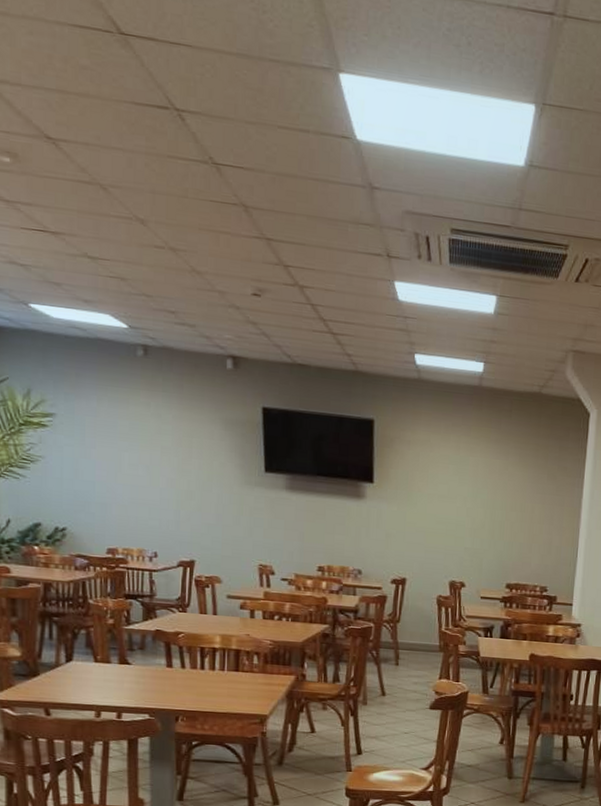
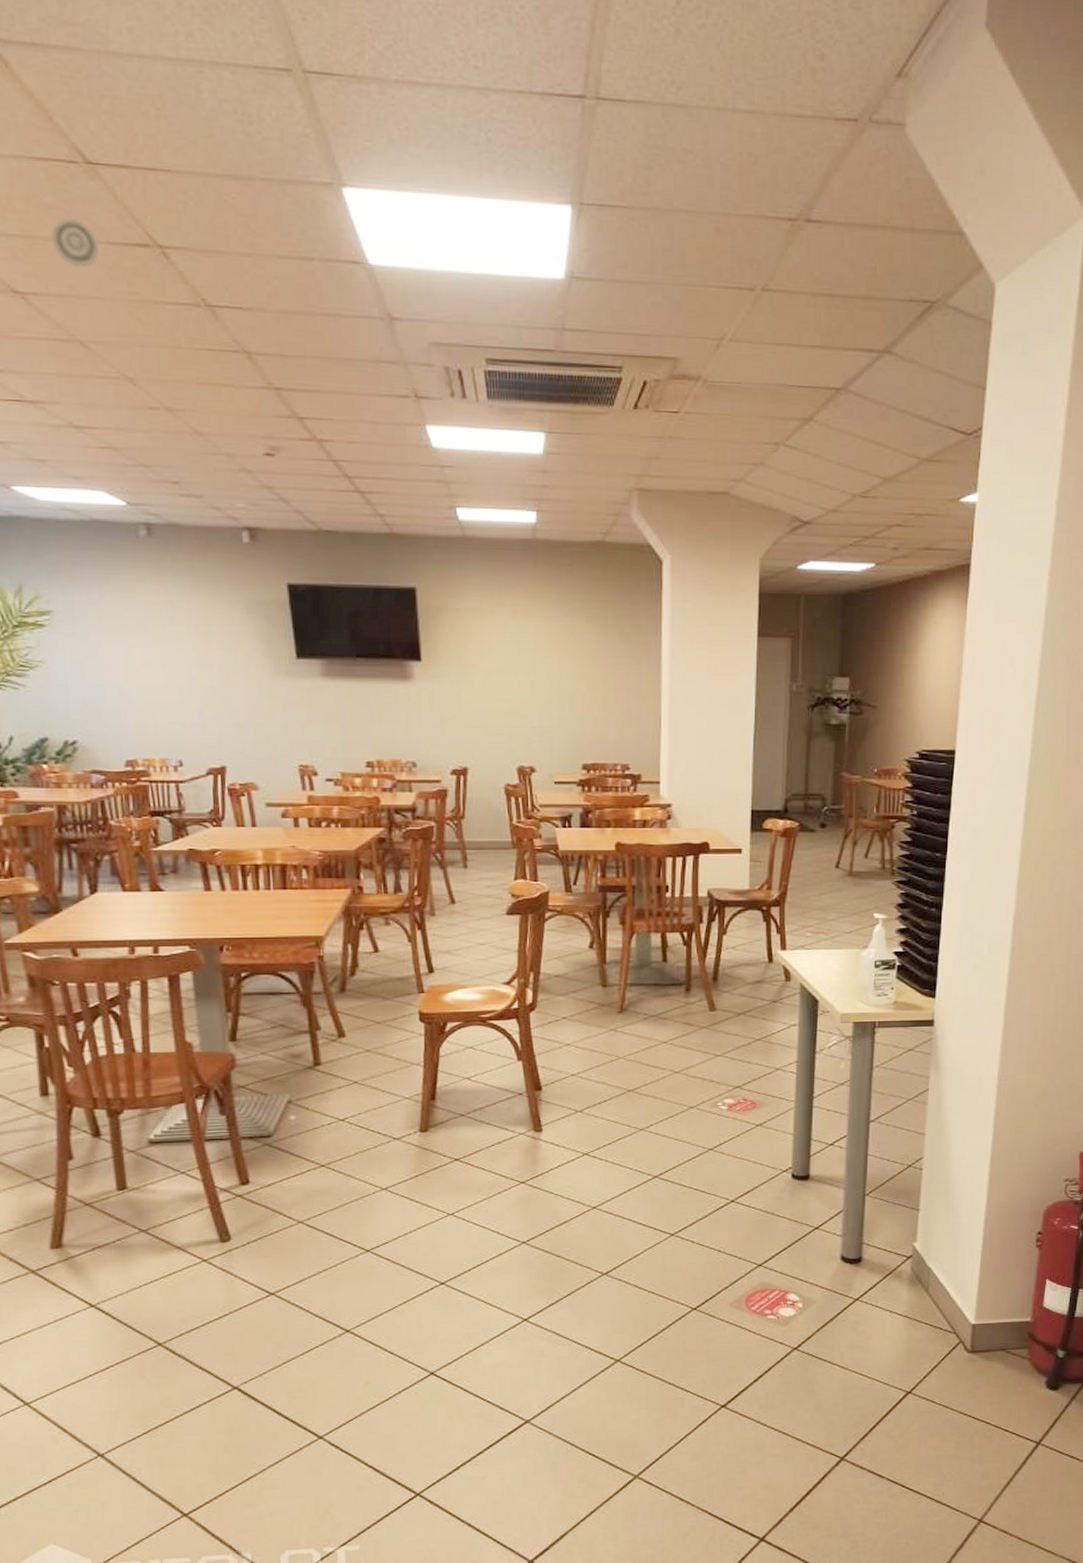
smoke detector: none [84,79,125,123] -> present [51,218,100,268]

